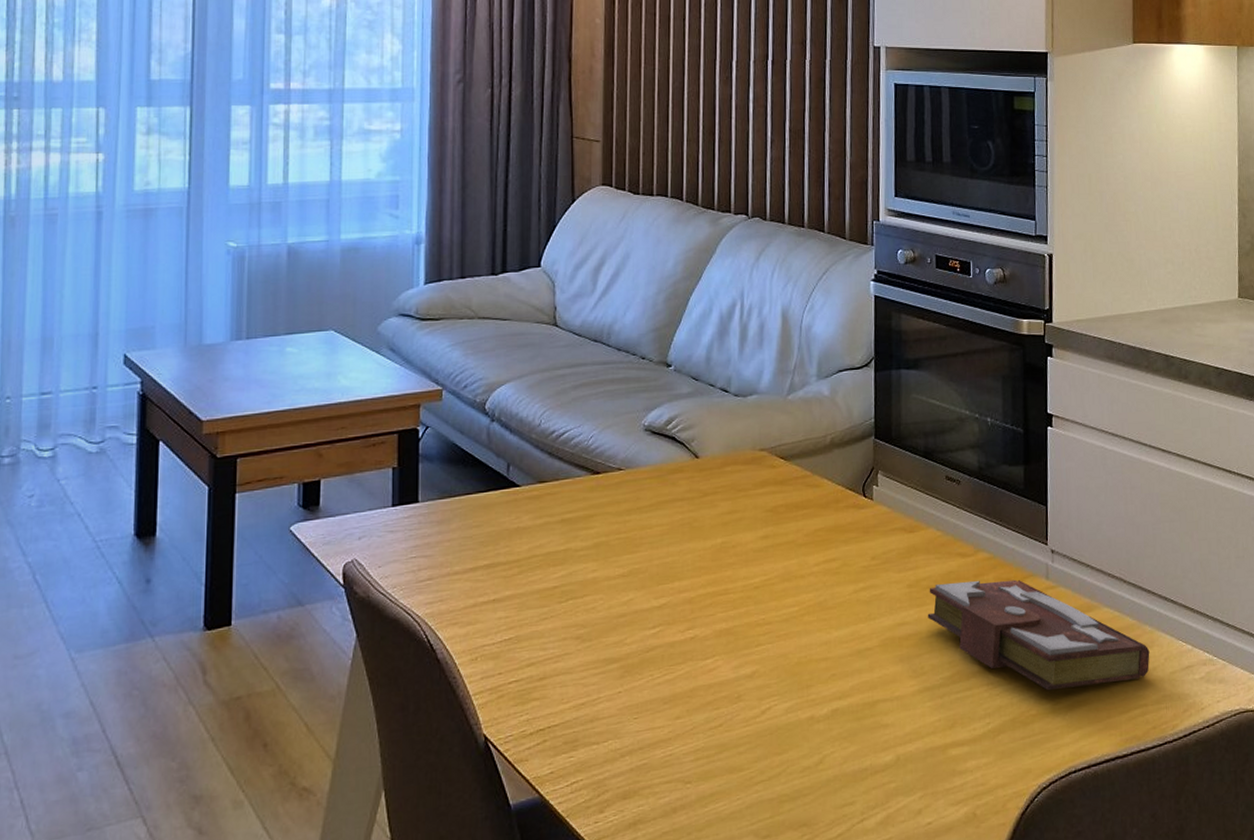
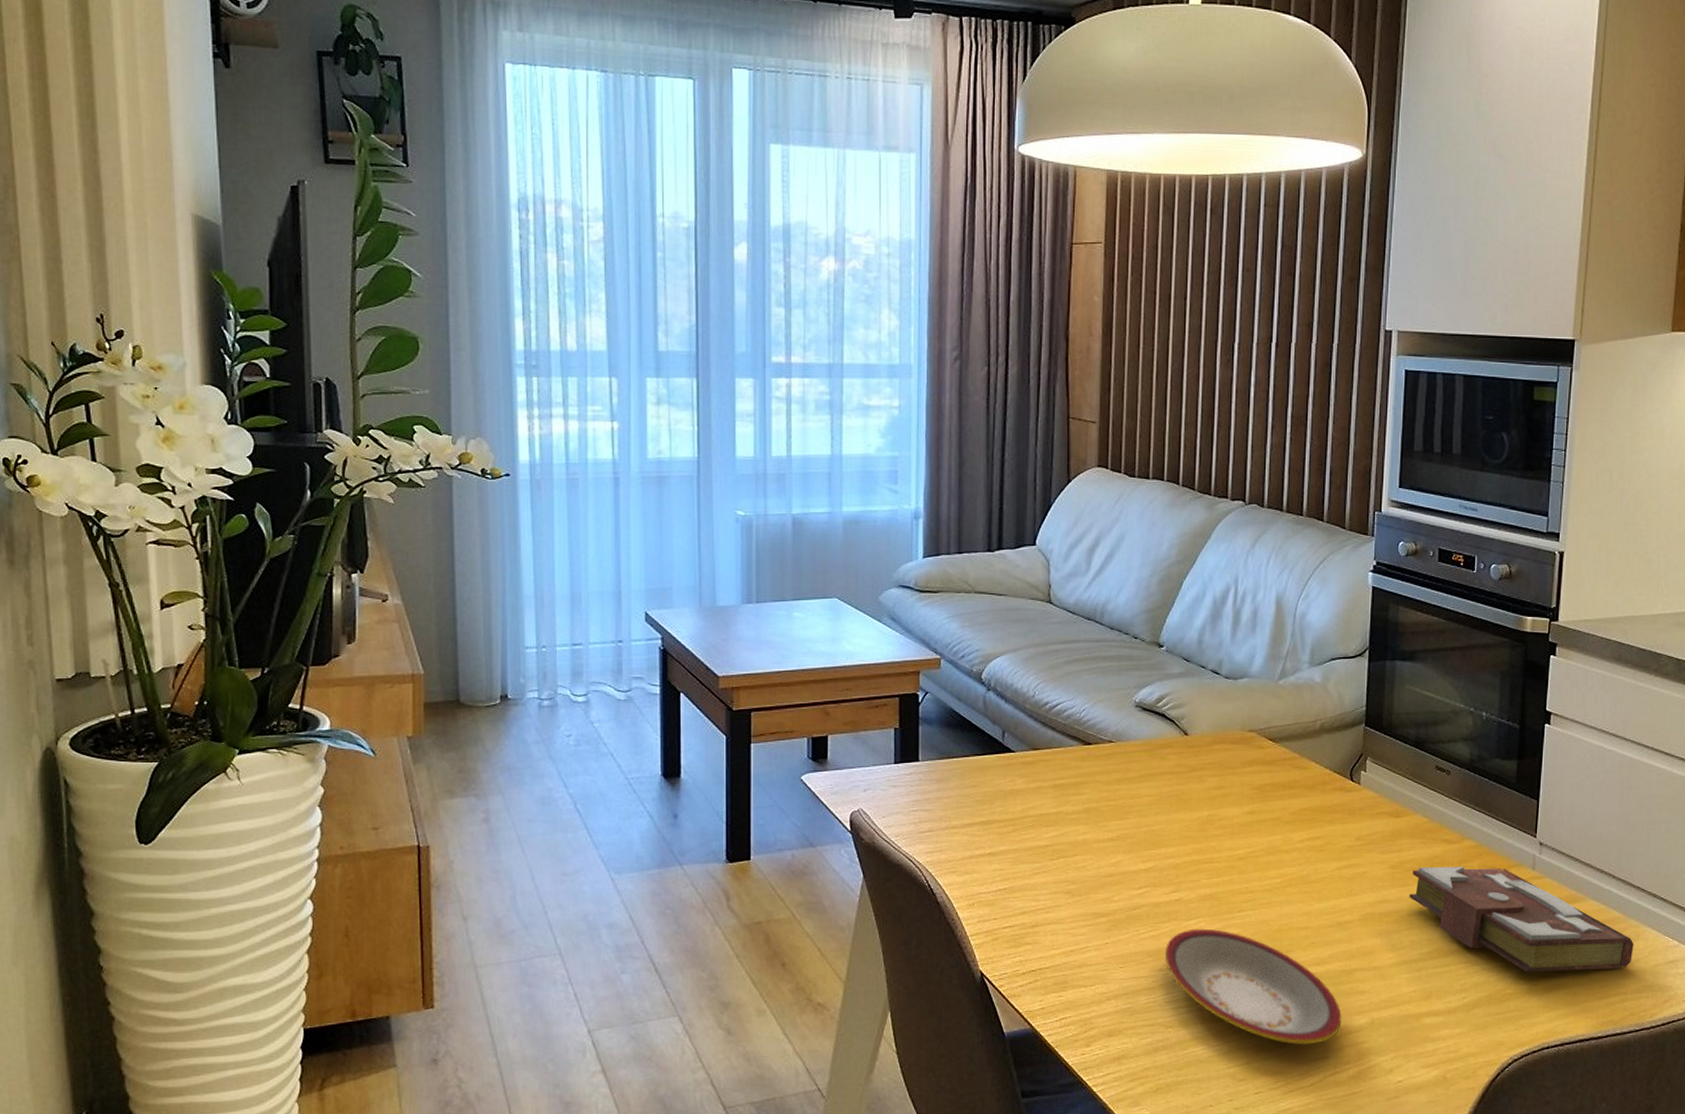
plate: none [682,667,867,791] -> present [1165,928,1342,1045]

